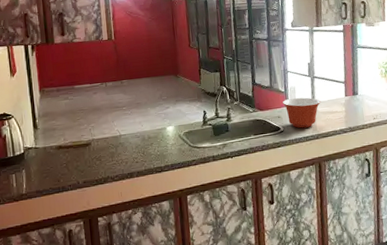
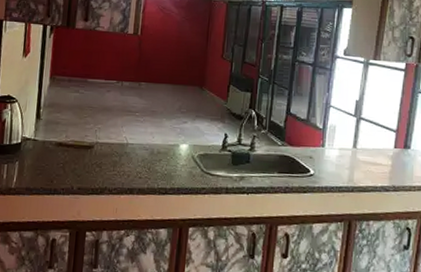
mixing bowl: present [283,97,322,129] -> none [318,138,364,177]

